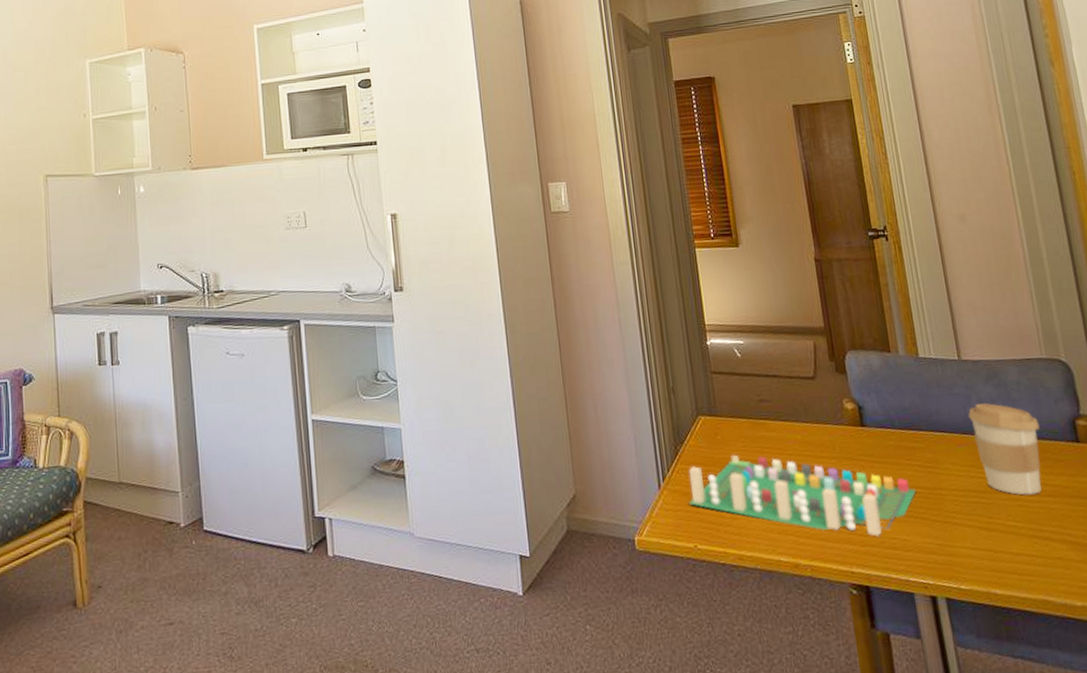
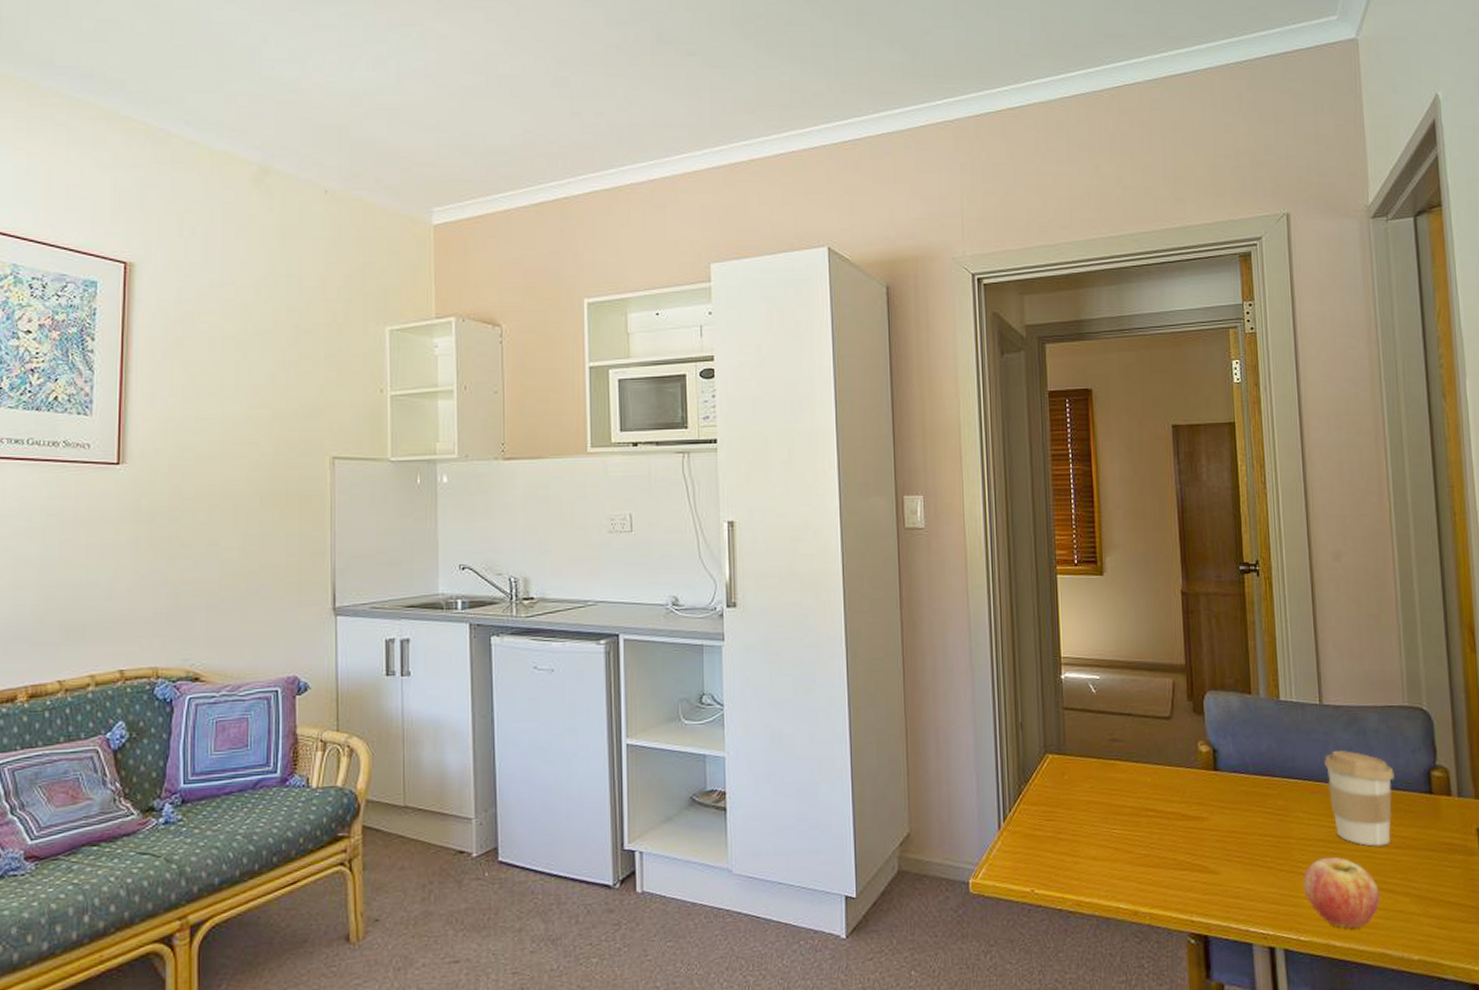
board game: present [688,454,917,537] -> none [1028,795,1265,885]
fruit: none [958,506,1037,576] -> present [1303,857,1380,928]

